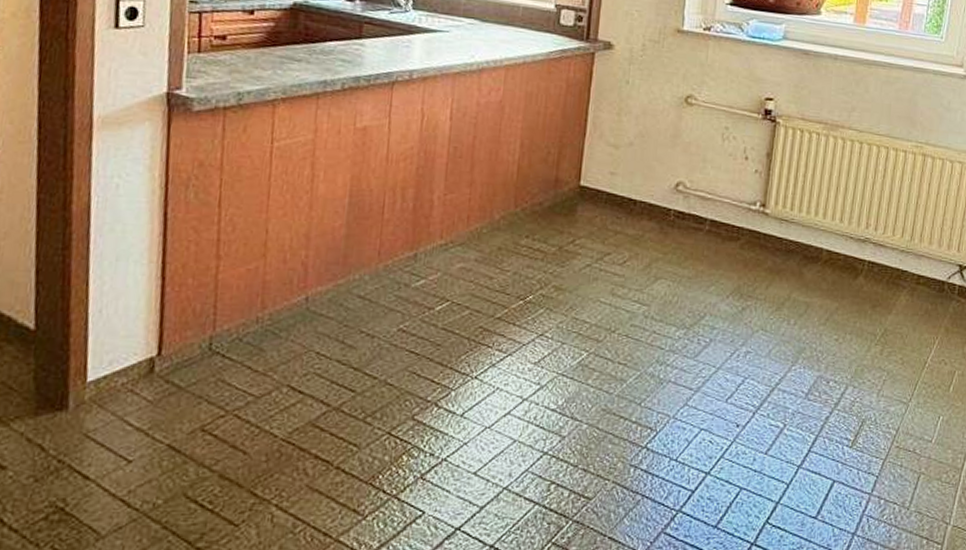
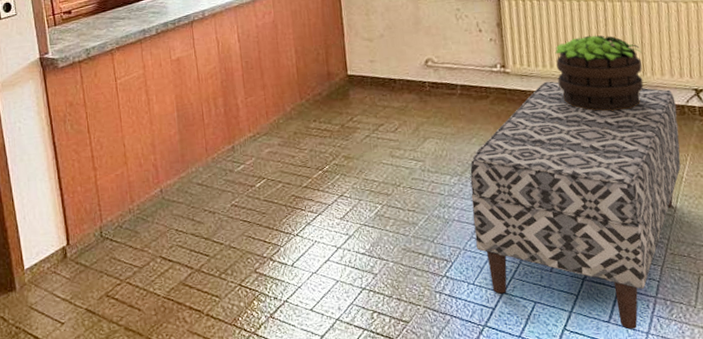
bench: none [689,231,937,528] -> present [470,81,681,330]
potted plant: none [819,184,915,278] -> present [555,35,644,111]

